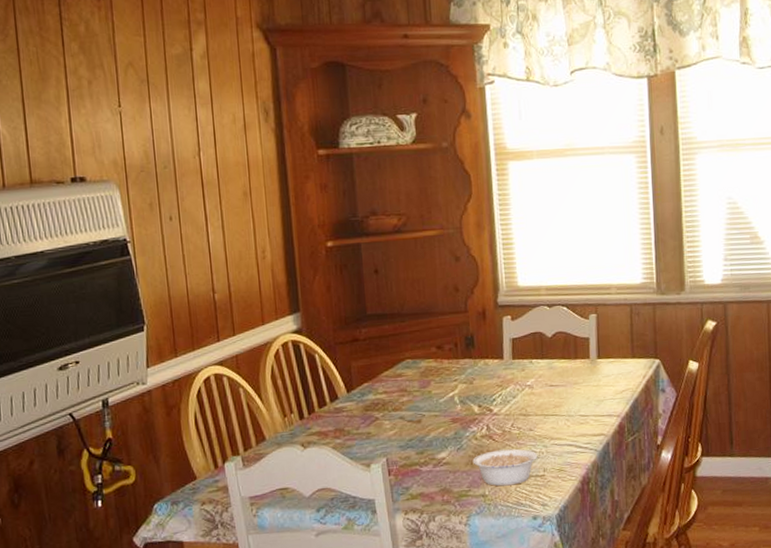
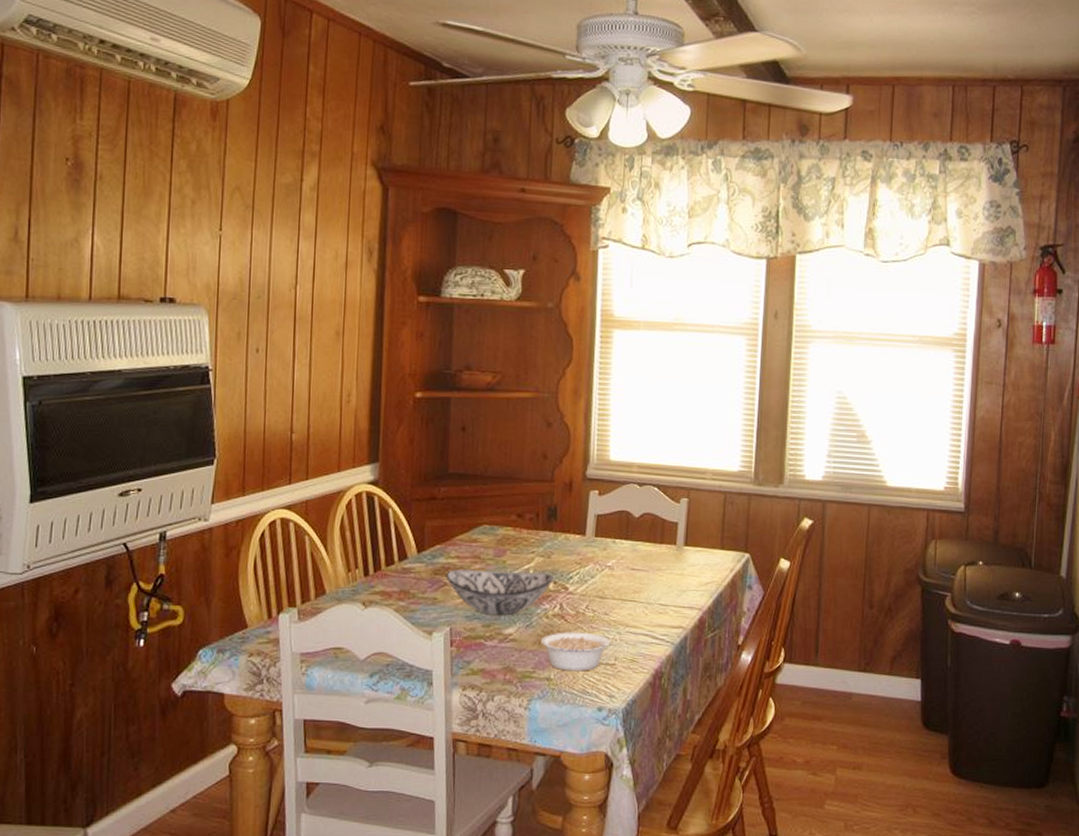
decorative bowl: none [376,398,479,443] -> present [446,570,554,616]

